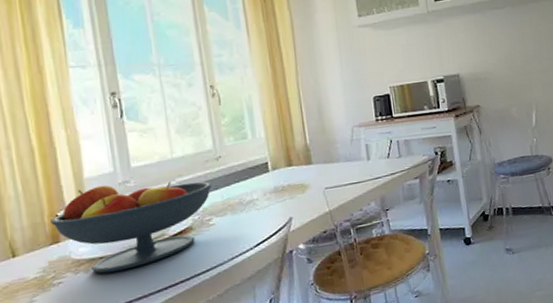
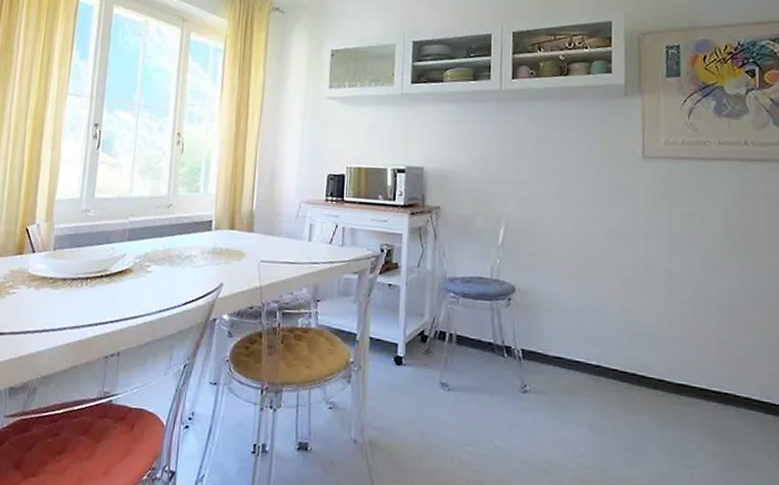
fruit bowl: present [50,181,213,274] -> none [20,209,159,296]

